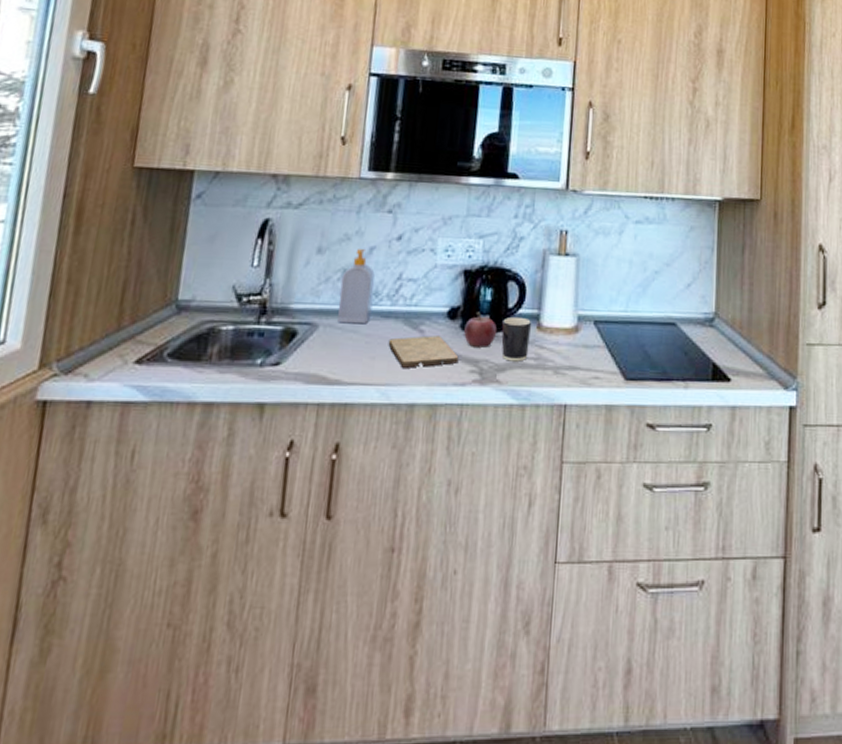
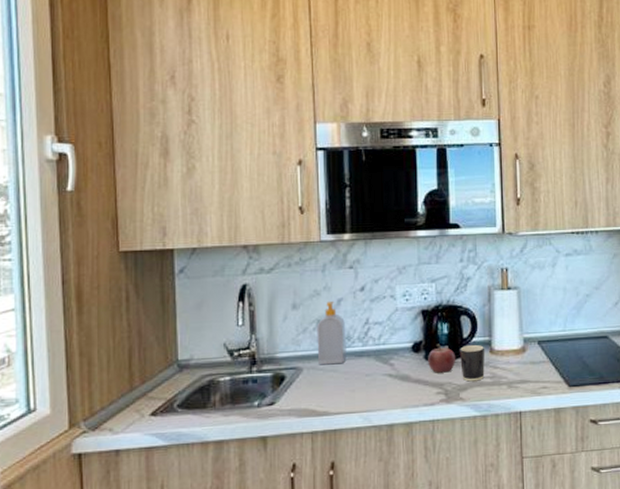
cutting board: present [388,335,459,368] -> none [364,367,426,396]

